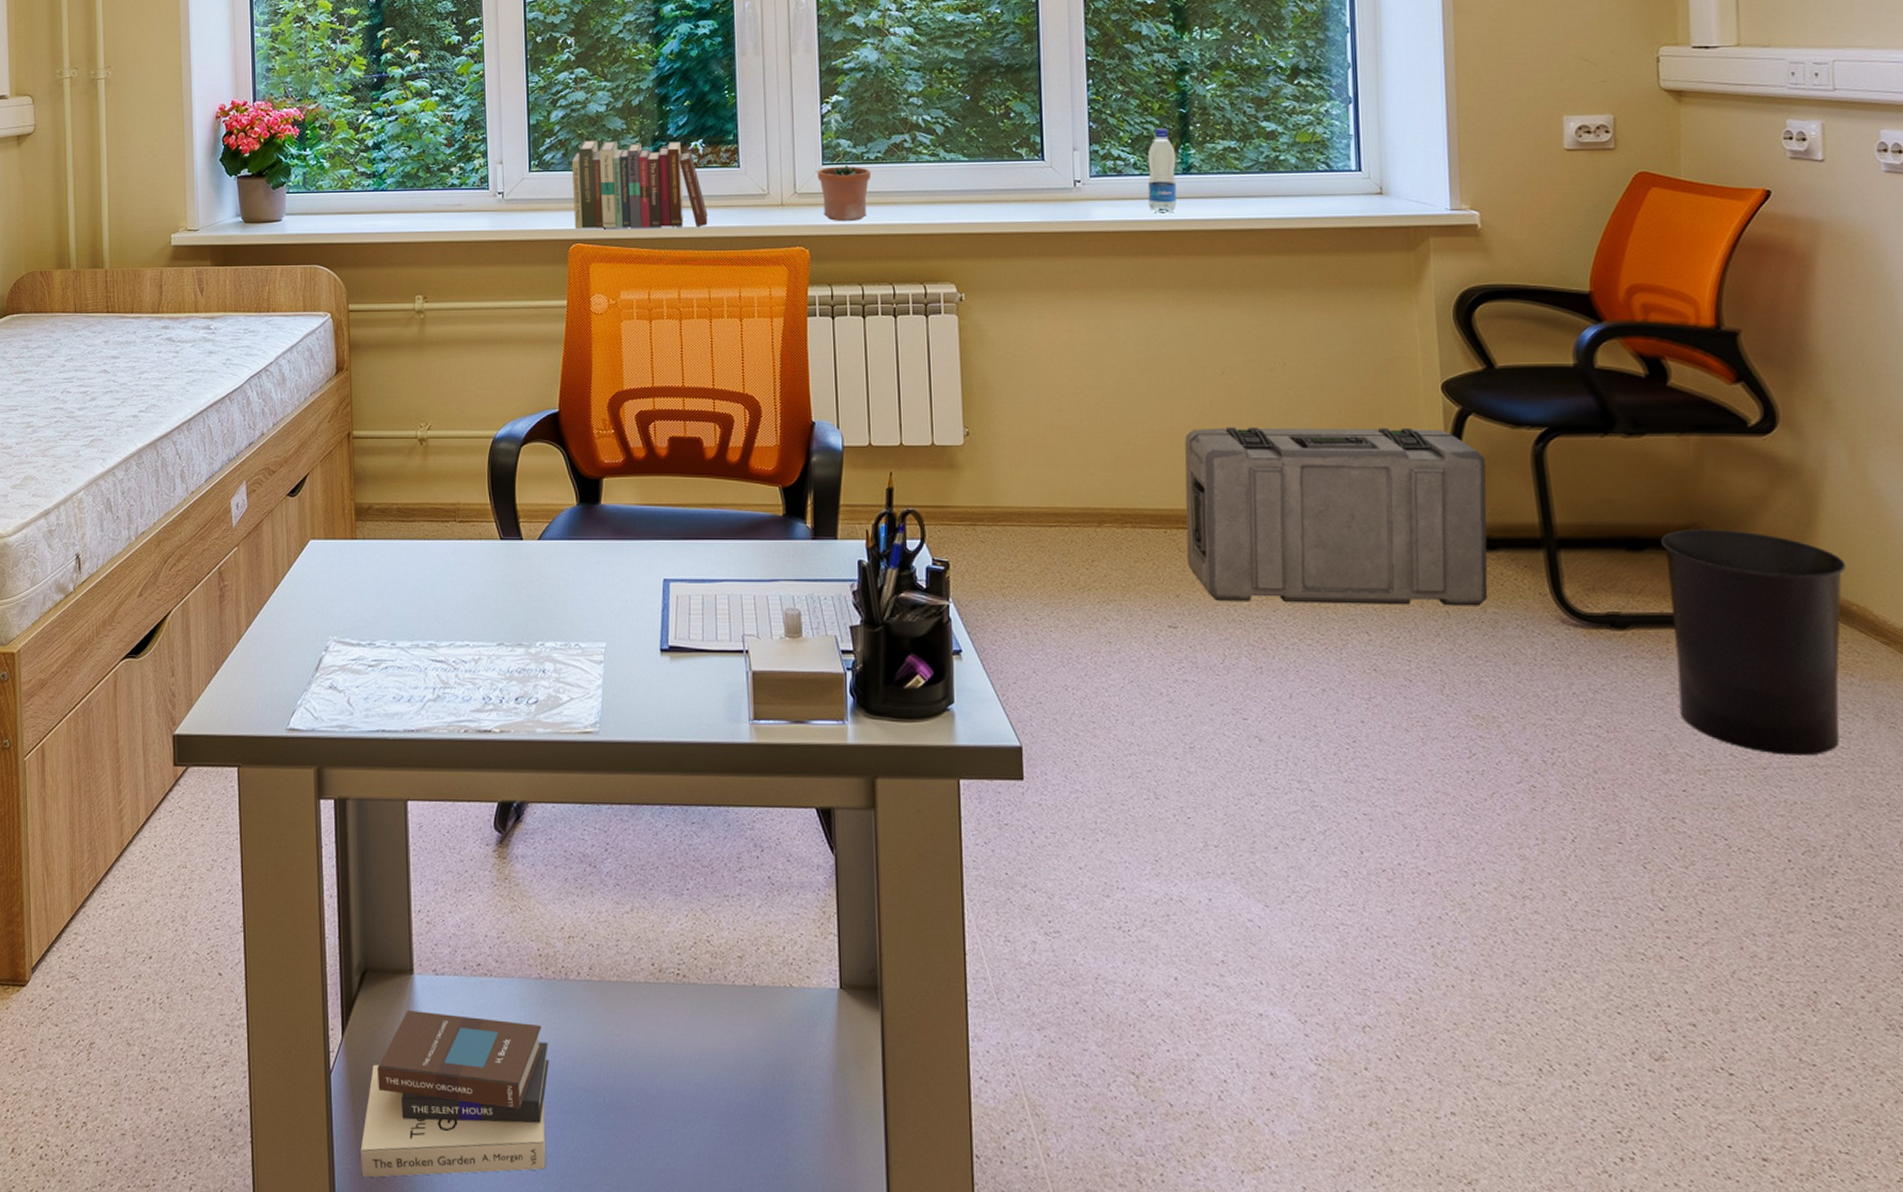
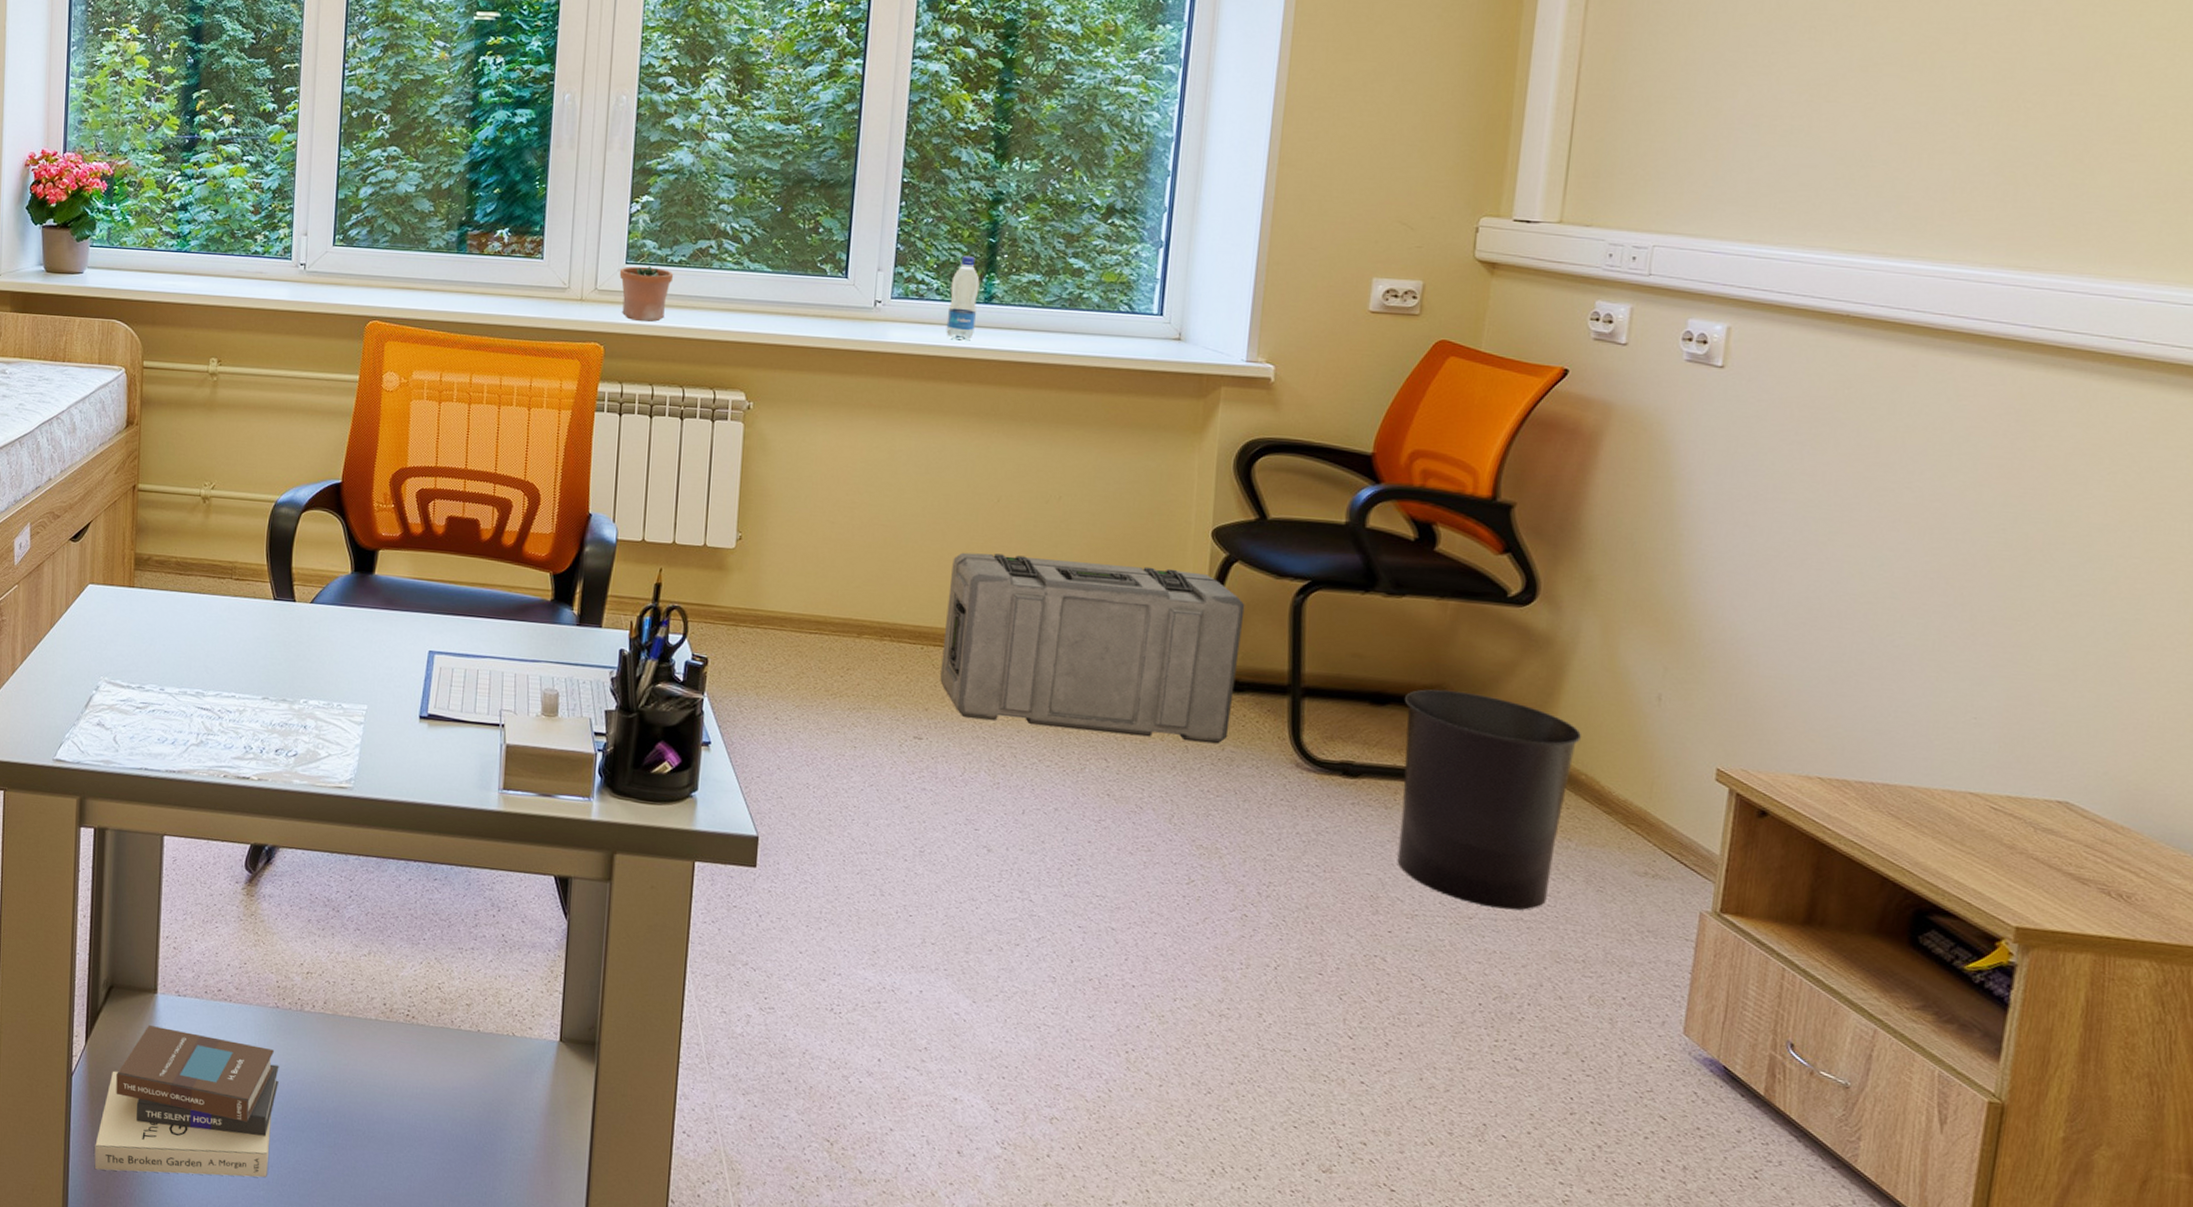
books: present [572,140,708,229] -> none [373,219,507,314]

